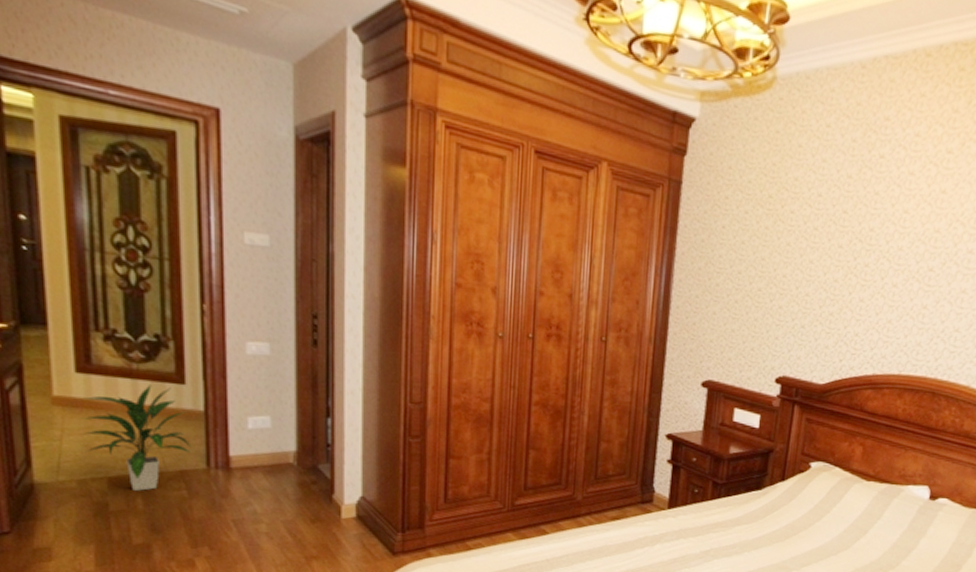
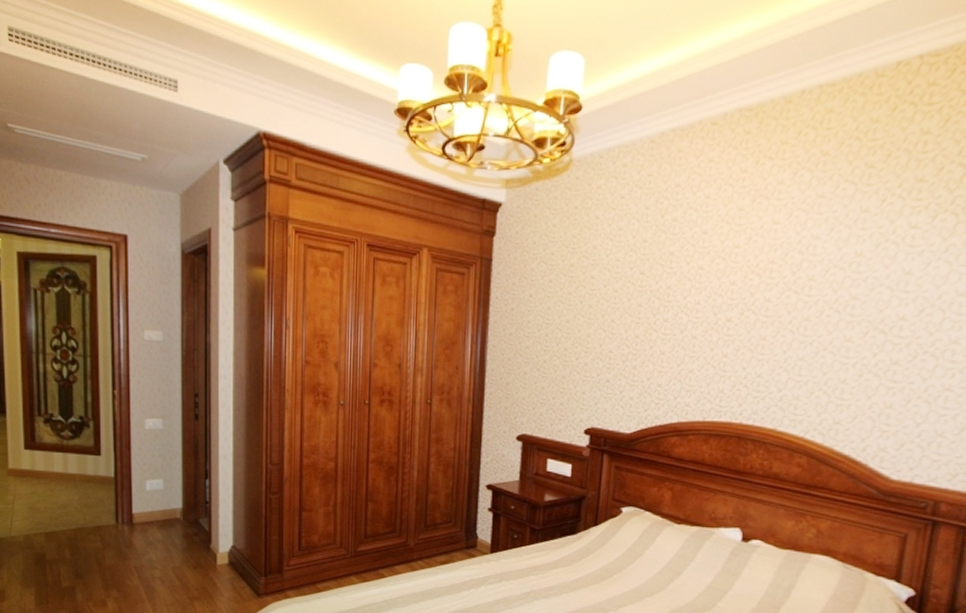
indoor plant: present [82,385,192,491] -> none [28,457,105,543]

